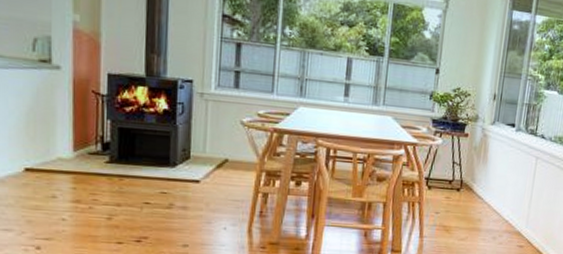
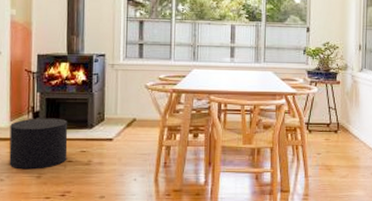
stool: none [72,150,145,210] -> present [9,118,68,170]

